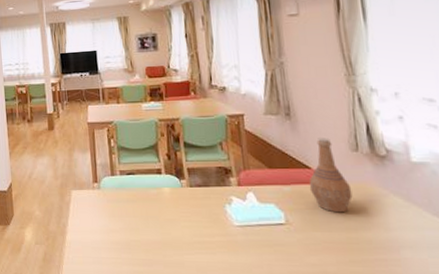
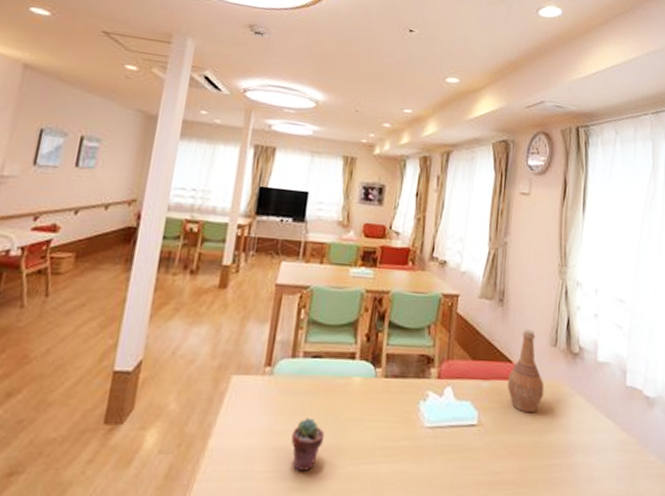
potted succulent: none [124,219,149,259] -> present [291,417,324,471]

